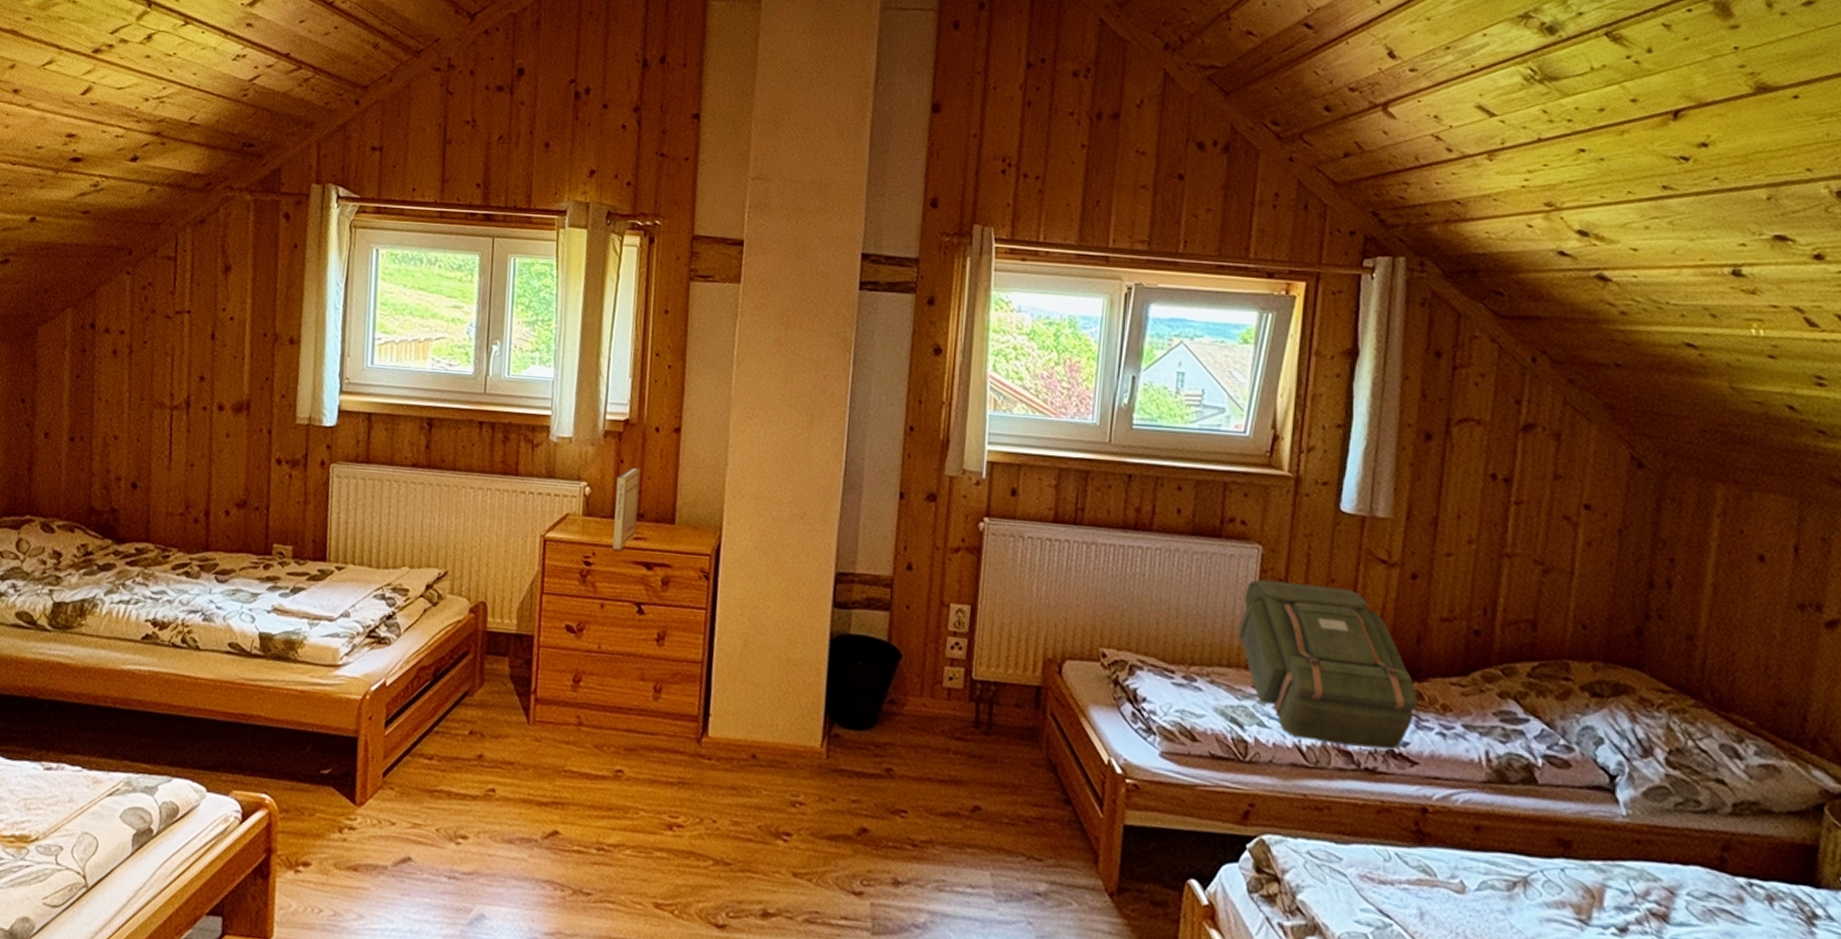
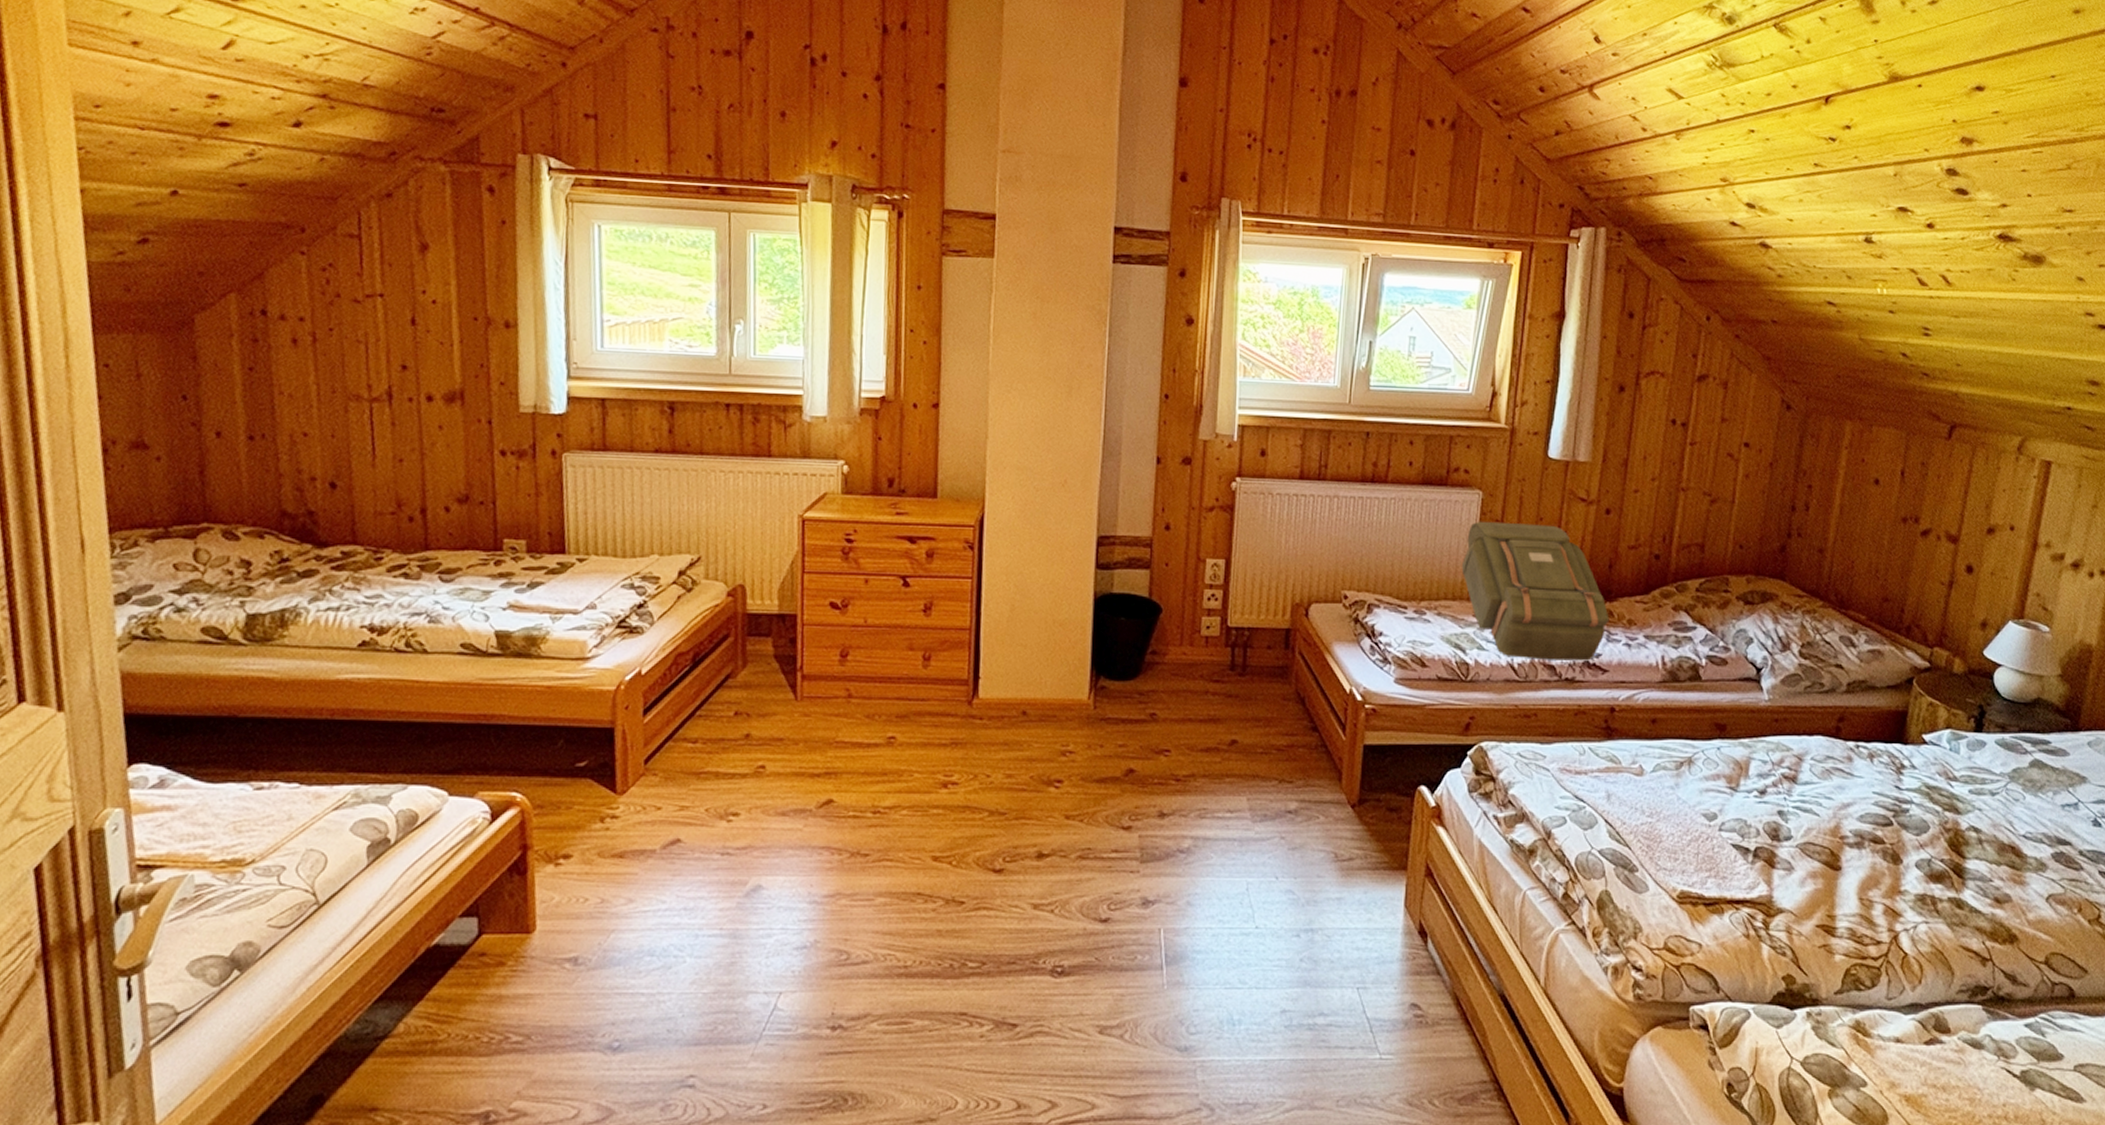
book: present [612,467,641,550] -> none [874,444,900,526]

